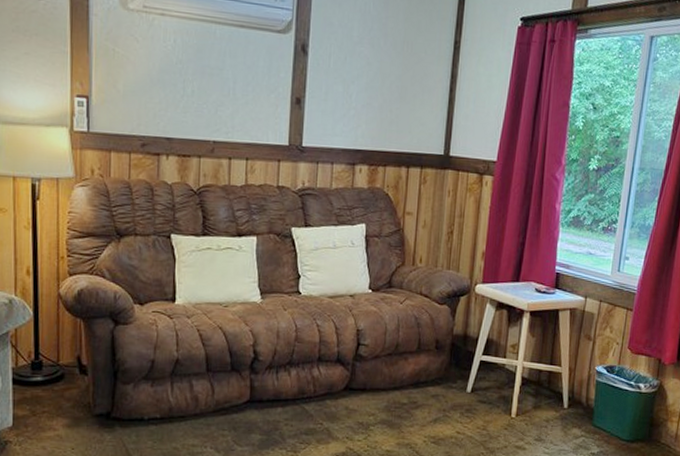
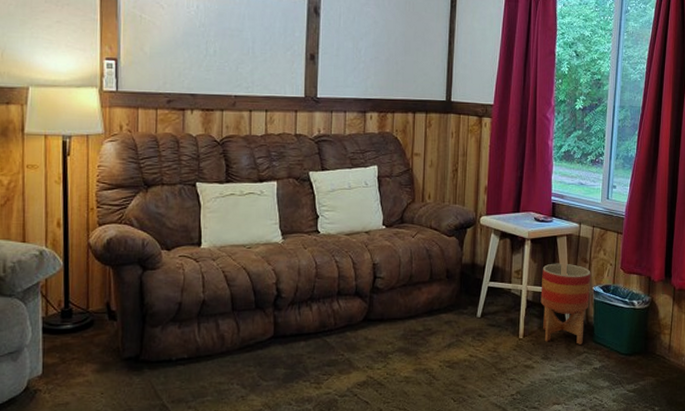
planter: none [537,339,595,427] -> present [540,263,591,345]

